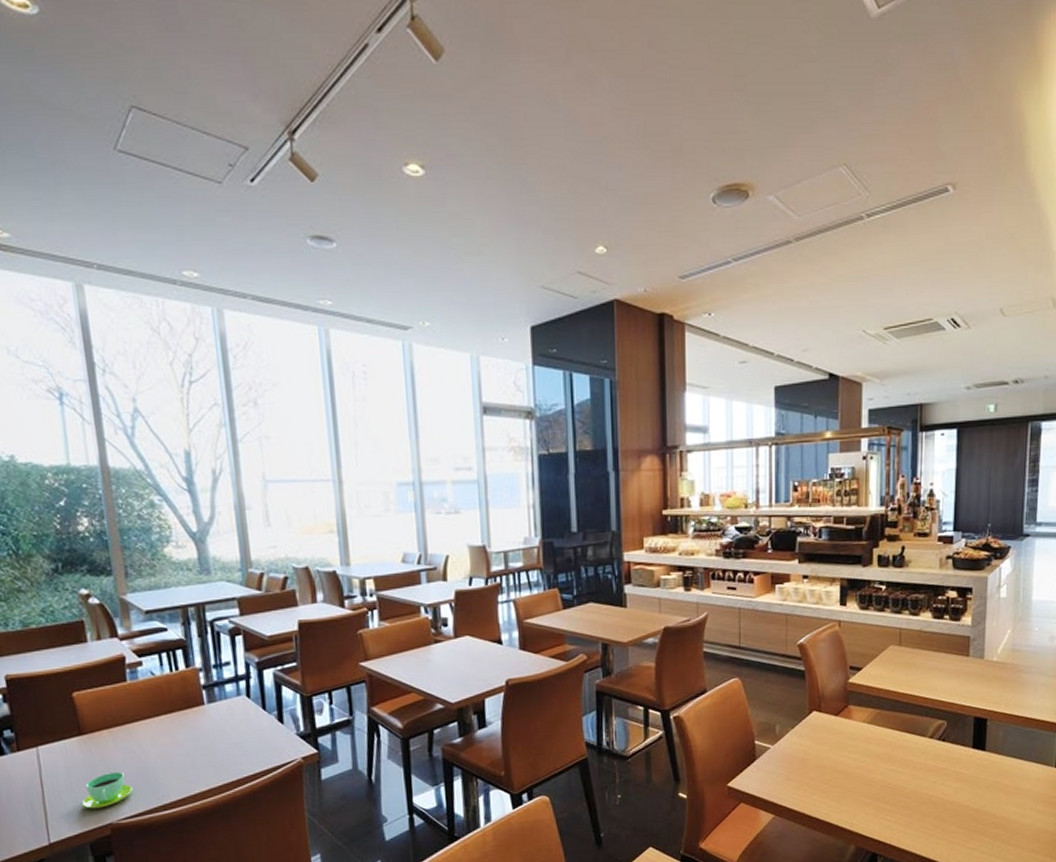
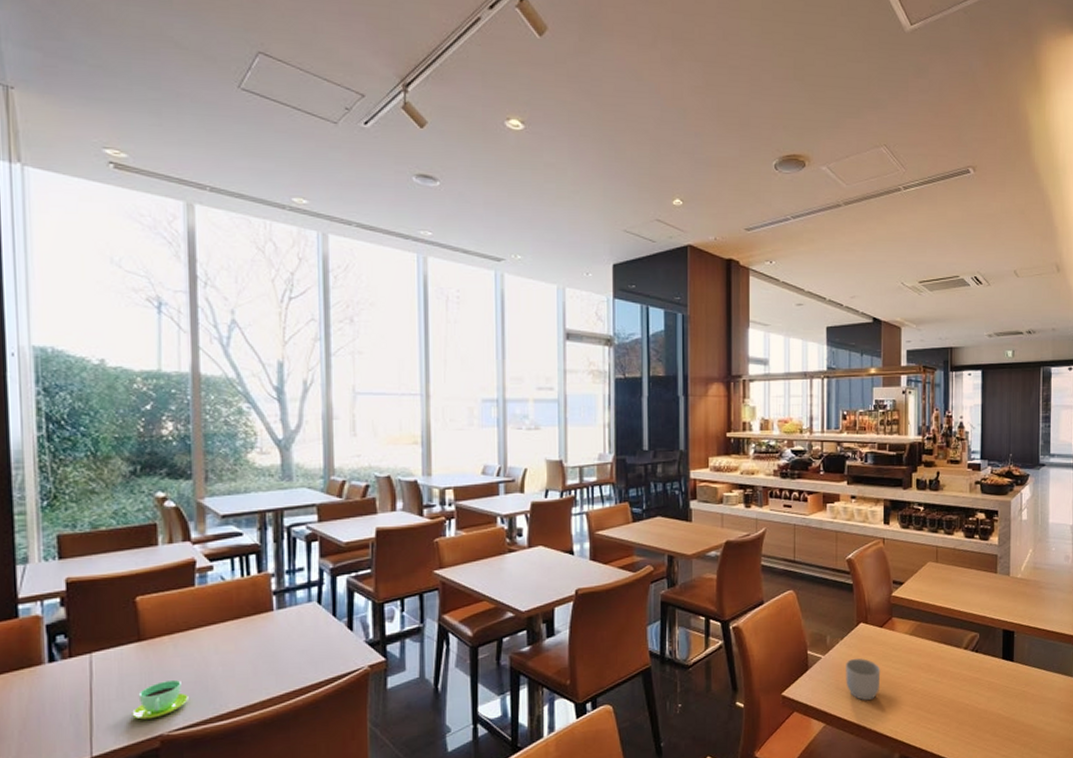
mug: none [797,748,835,792] -> present [846,658,881,701]

